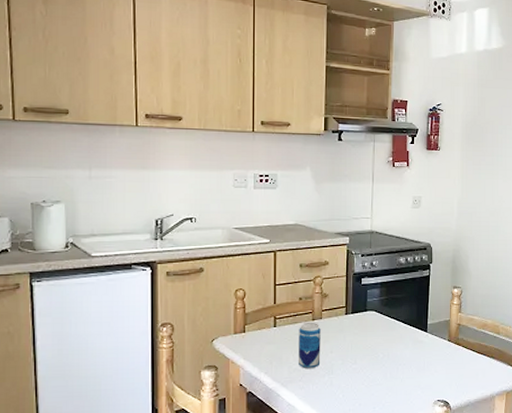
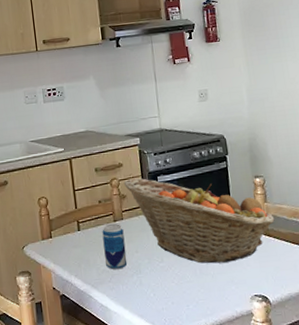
fruit basket: none [327,277,466,368] -> present [123,178,275,264]

